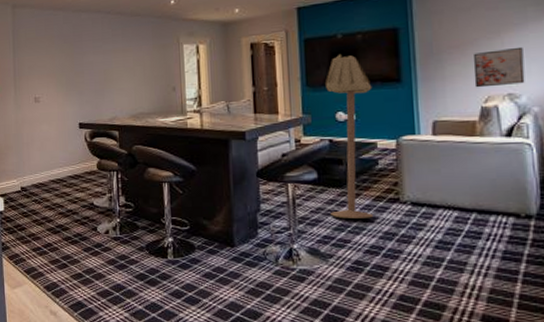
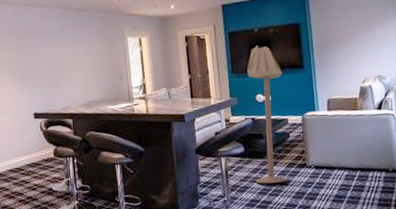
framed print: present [473,46,525,88] -> none [354,38,389,72]

